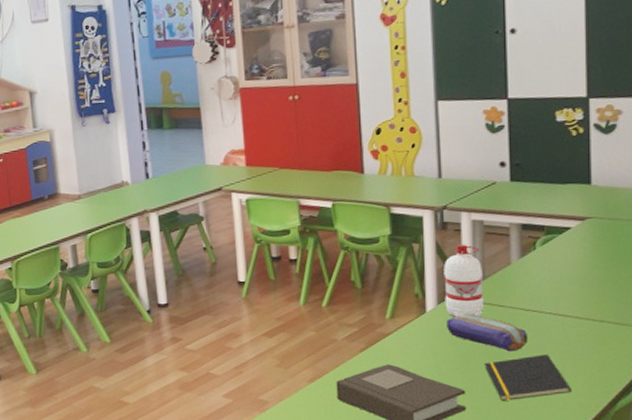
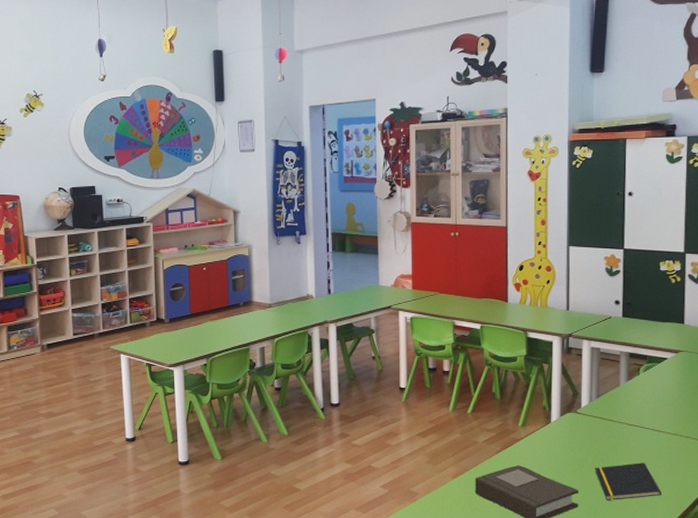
water bottle: present [444,244,485,317] -> none [566,367,598,429]
pencil case: present [447,314,528,352] -> none [567,425,630,459]

